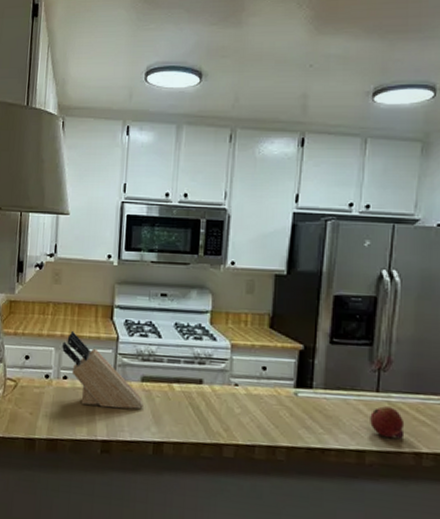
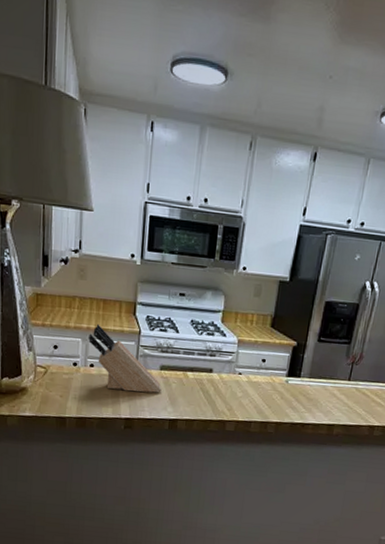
fruit: present [370,406,405,440] -> none [340,391,366,416]

